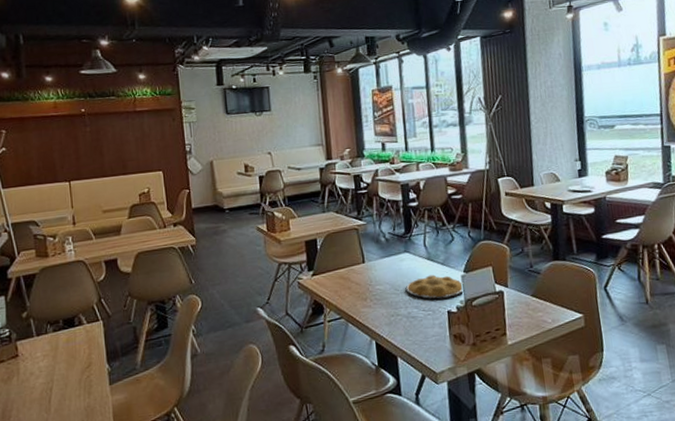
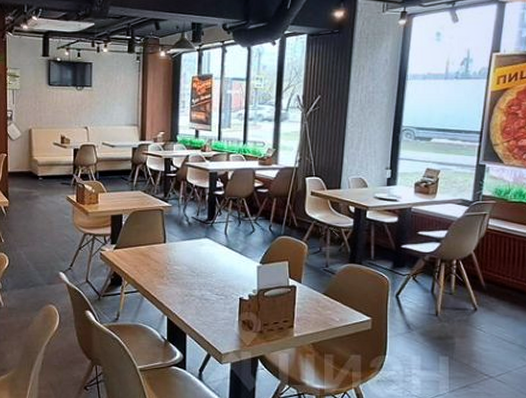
plate: present [405,275,465,300] -> none [201,262,258,286]

